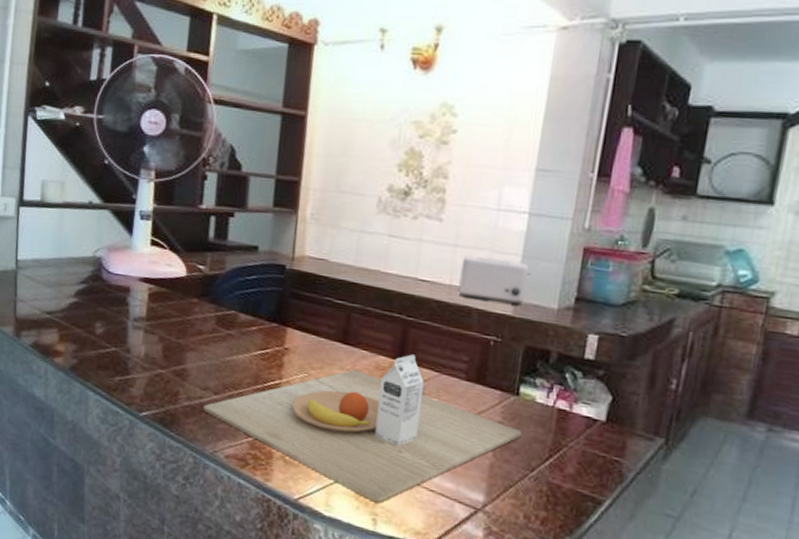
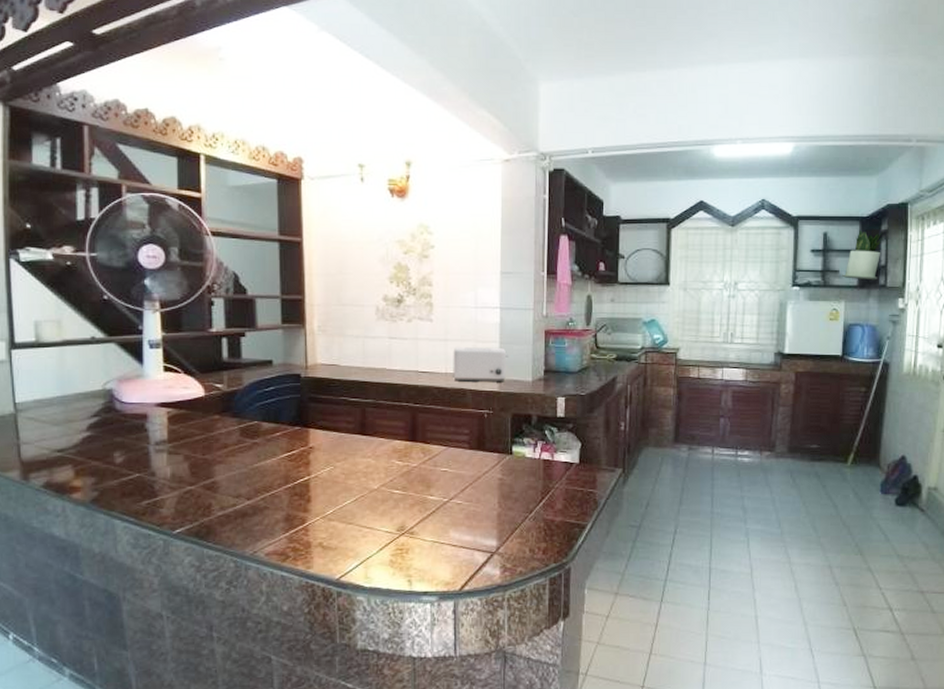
cutting board: present [203,354,522,503] -> none [238,435,519,566]

